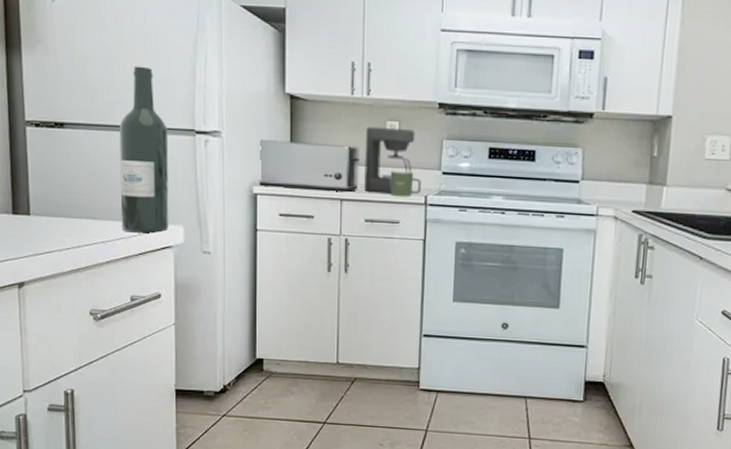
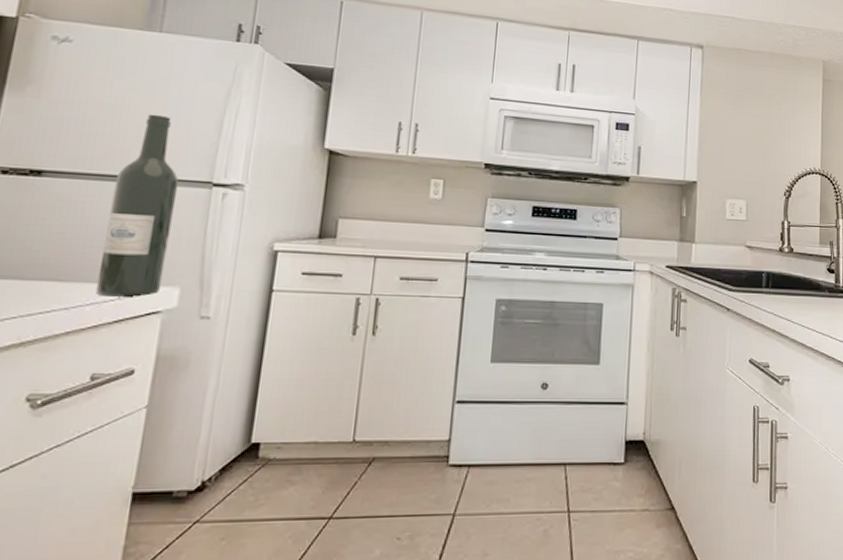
toaster: present [259,140,360,193] -> none [281,194,400,250]
coffee maker: present [364,126,416,194] -> none [402,183,460,251]
mug: present [390,171,421,198] -> none [429,228,463,254]

